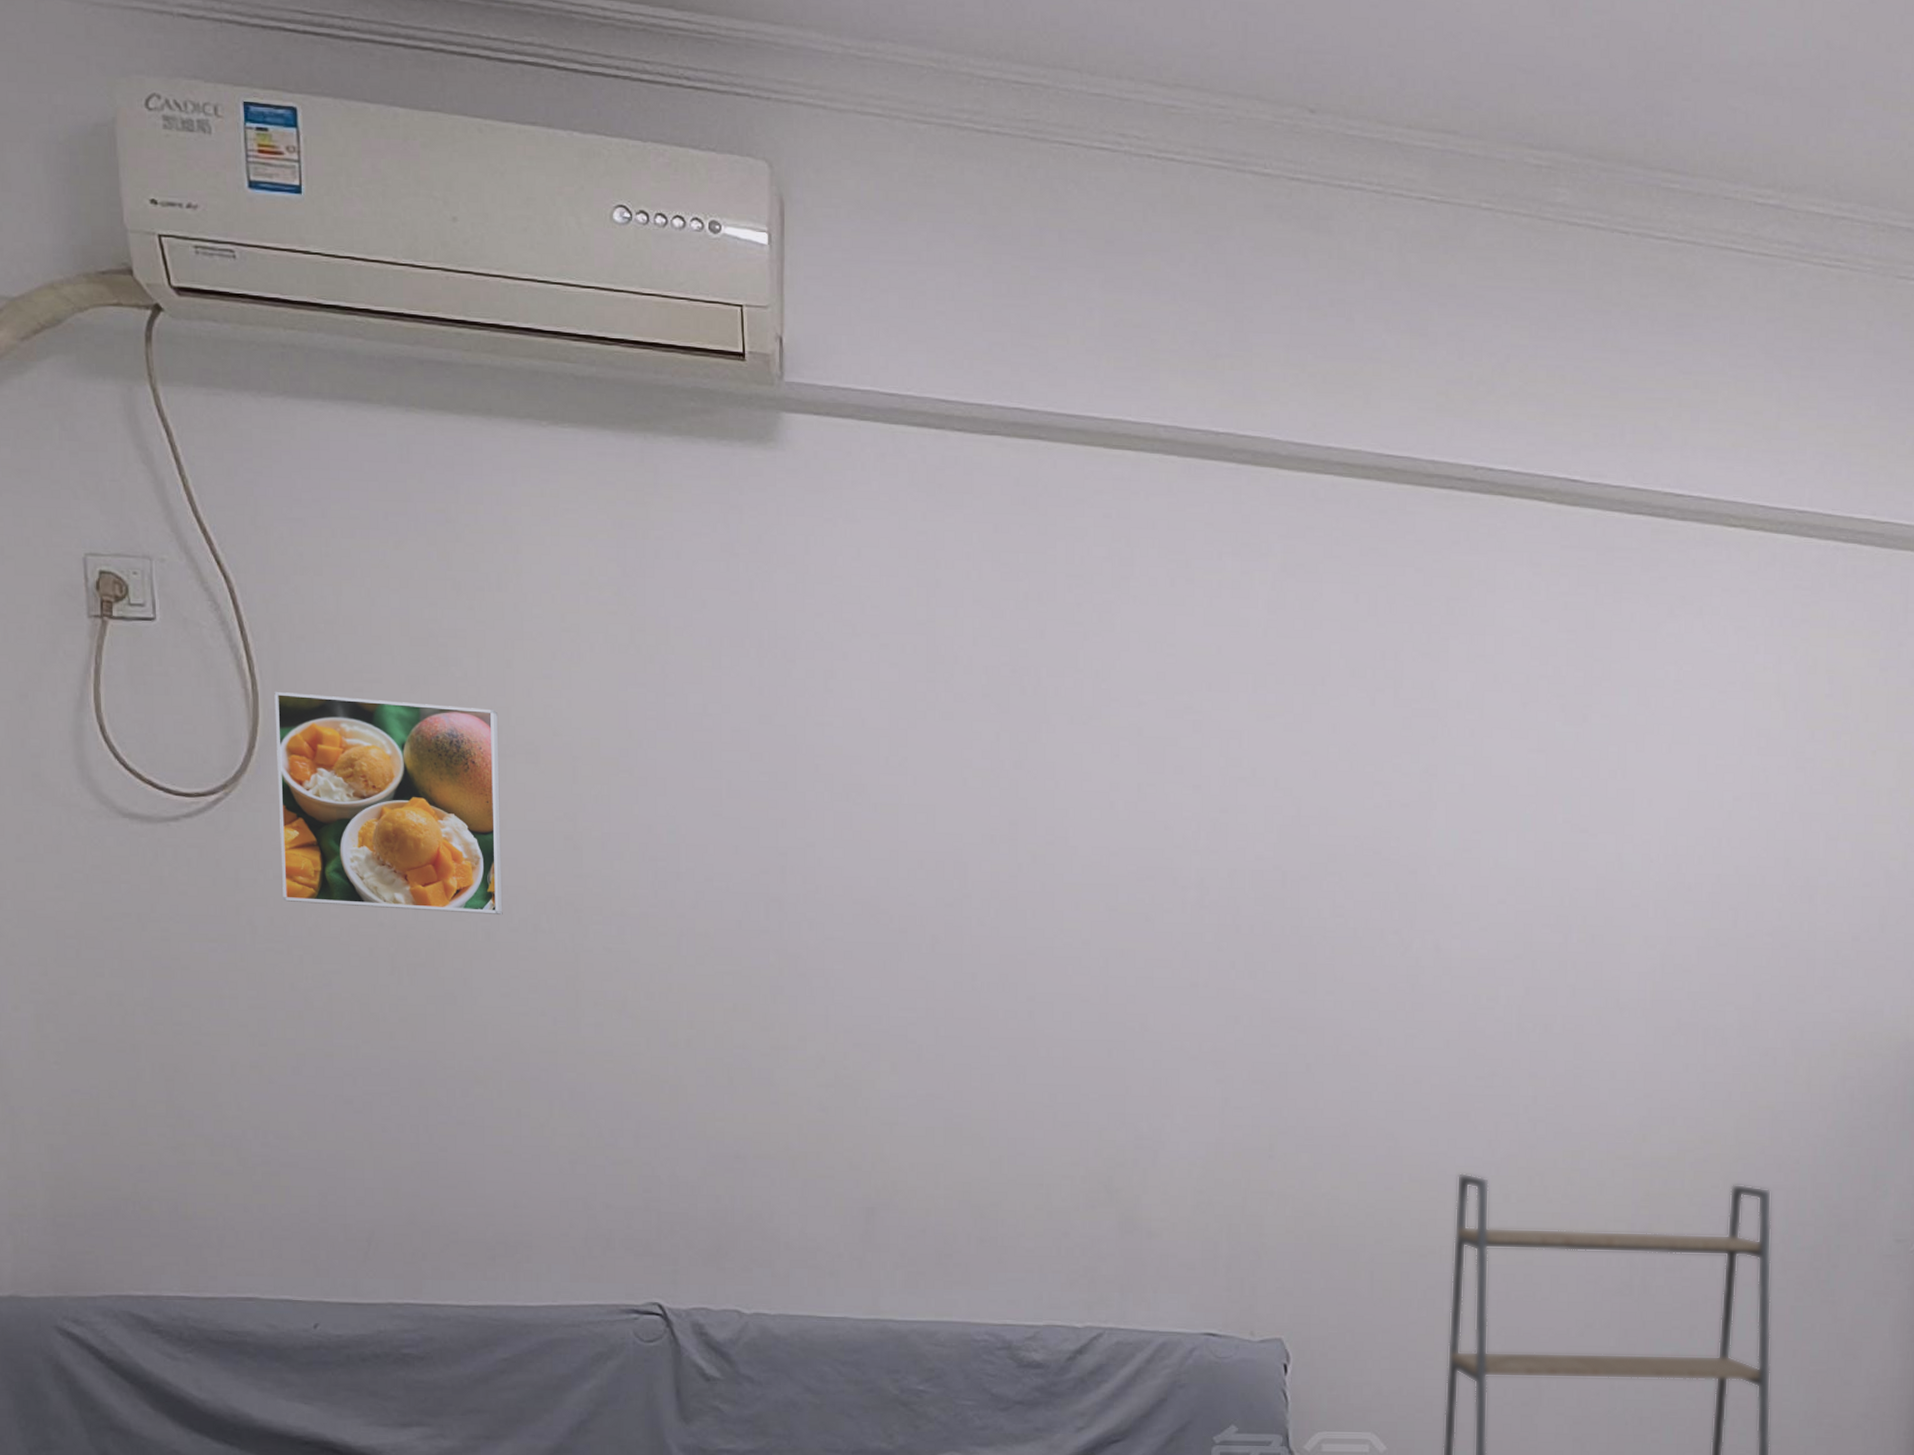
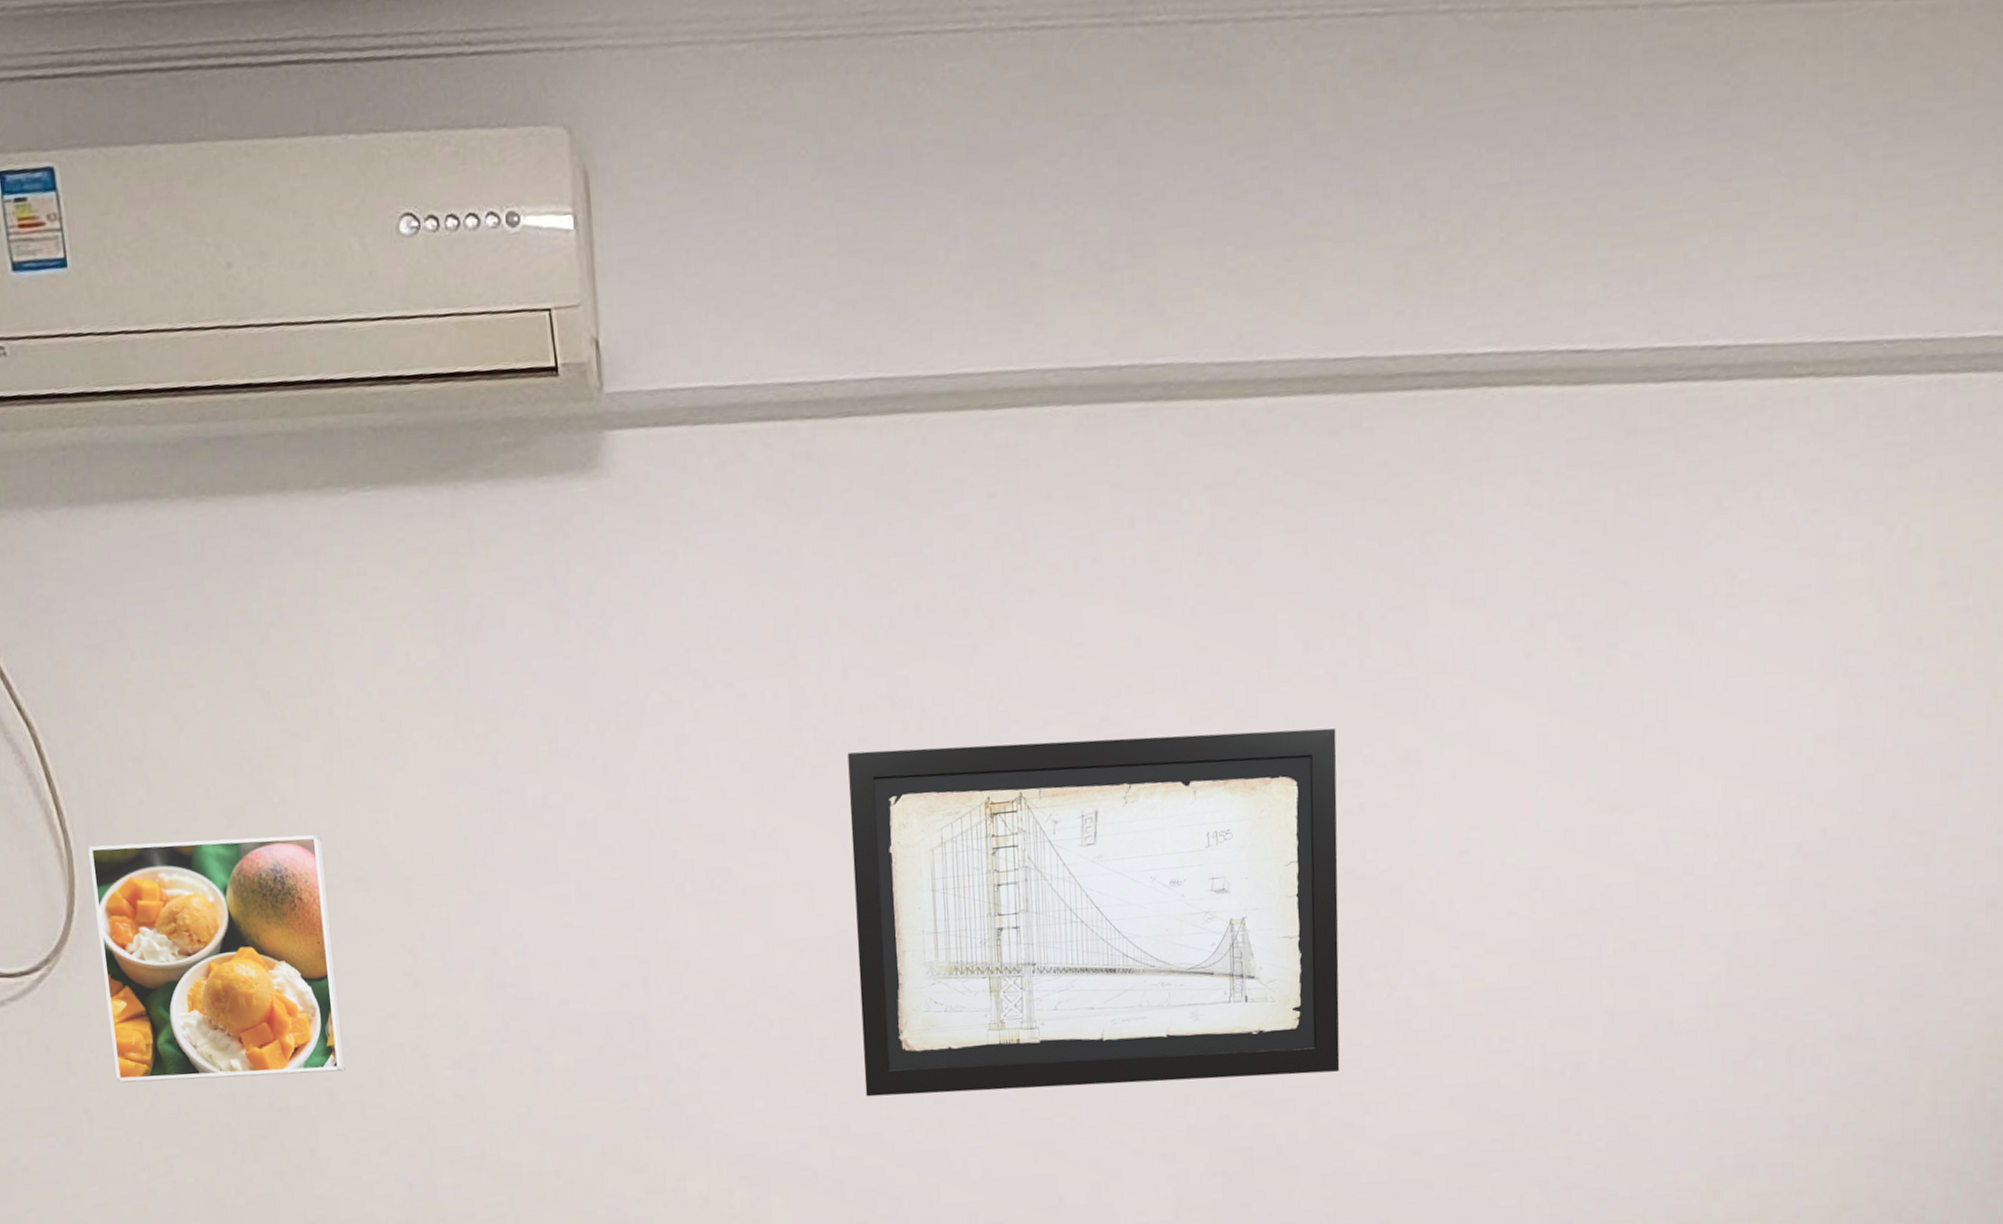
wall art: none [968,704,1372,1011] -> present [847,728,1340,1097]

